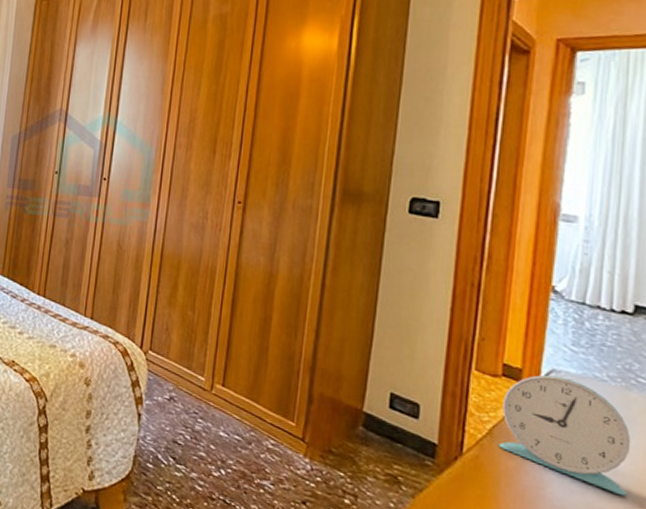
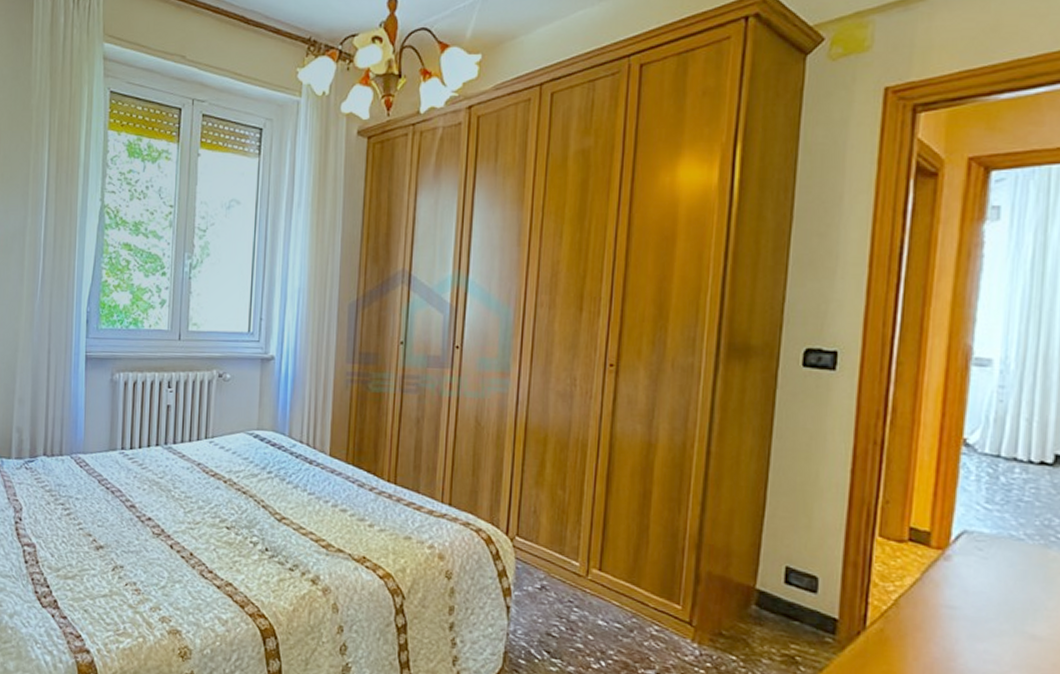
alarm clock: present [498,374,631,496] -> none [905,536,1050,663]

